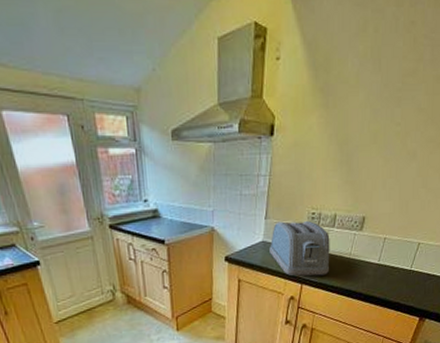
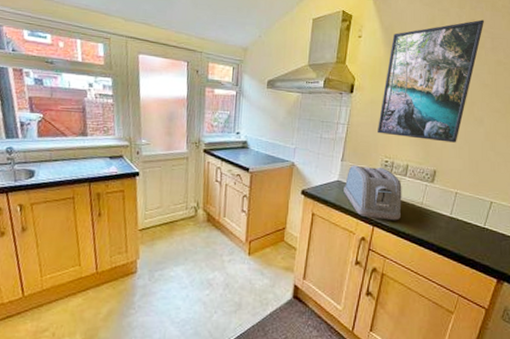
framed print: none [303,21,426,184] -> present [378,19,485,143]

